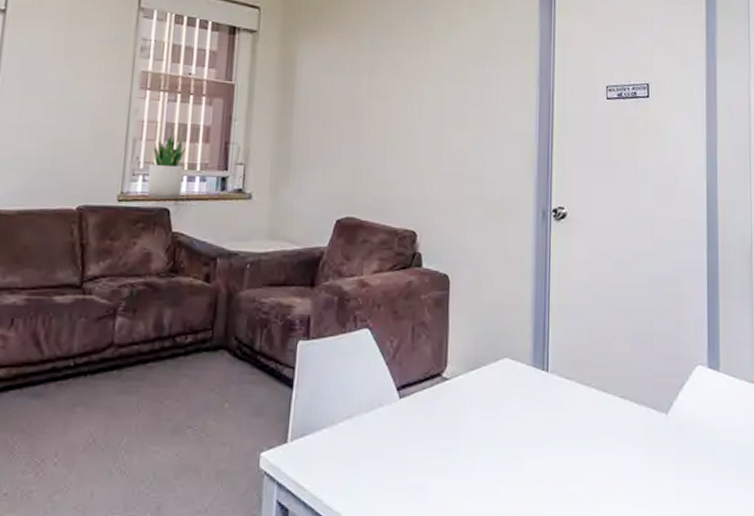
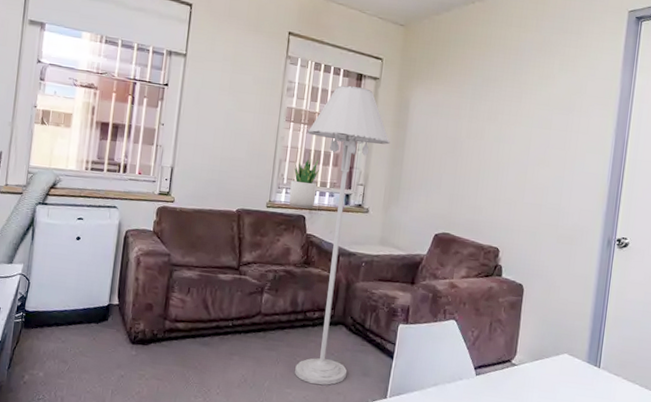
floor lamp: none [161,41,275,435] -> present [294,85,390,386]

